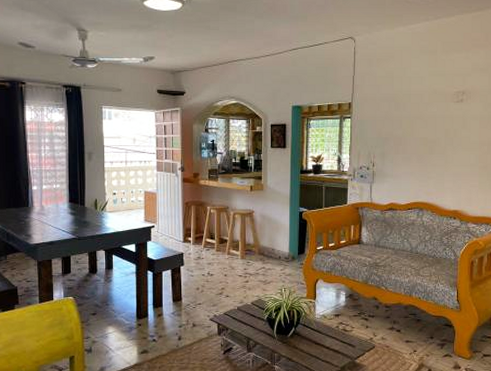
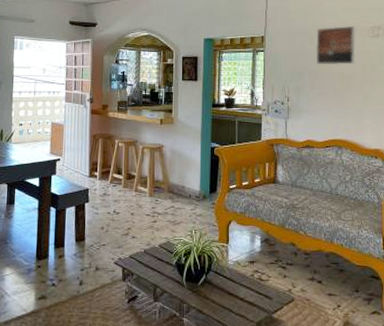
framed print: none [401,92,441,131] -> present [315,26,356,65]

